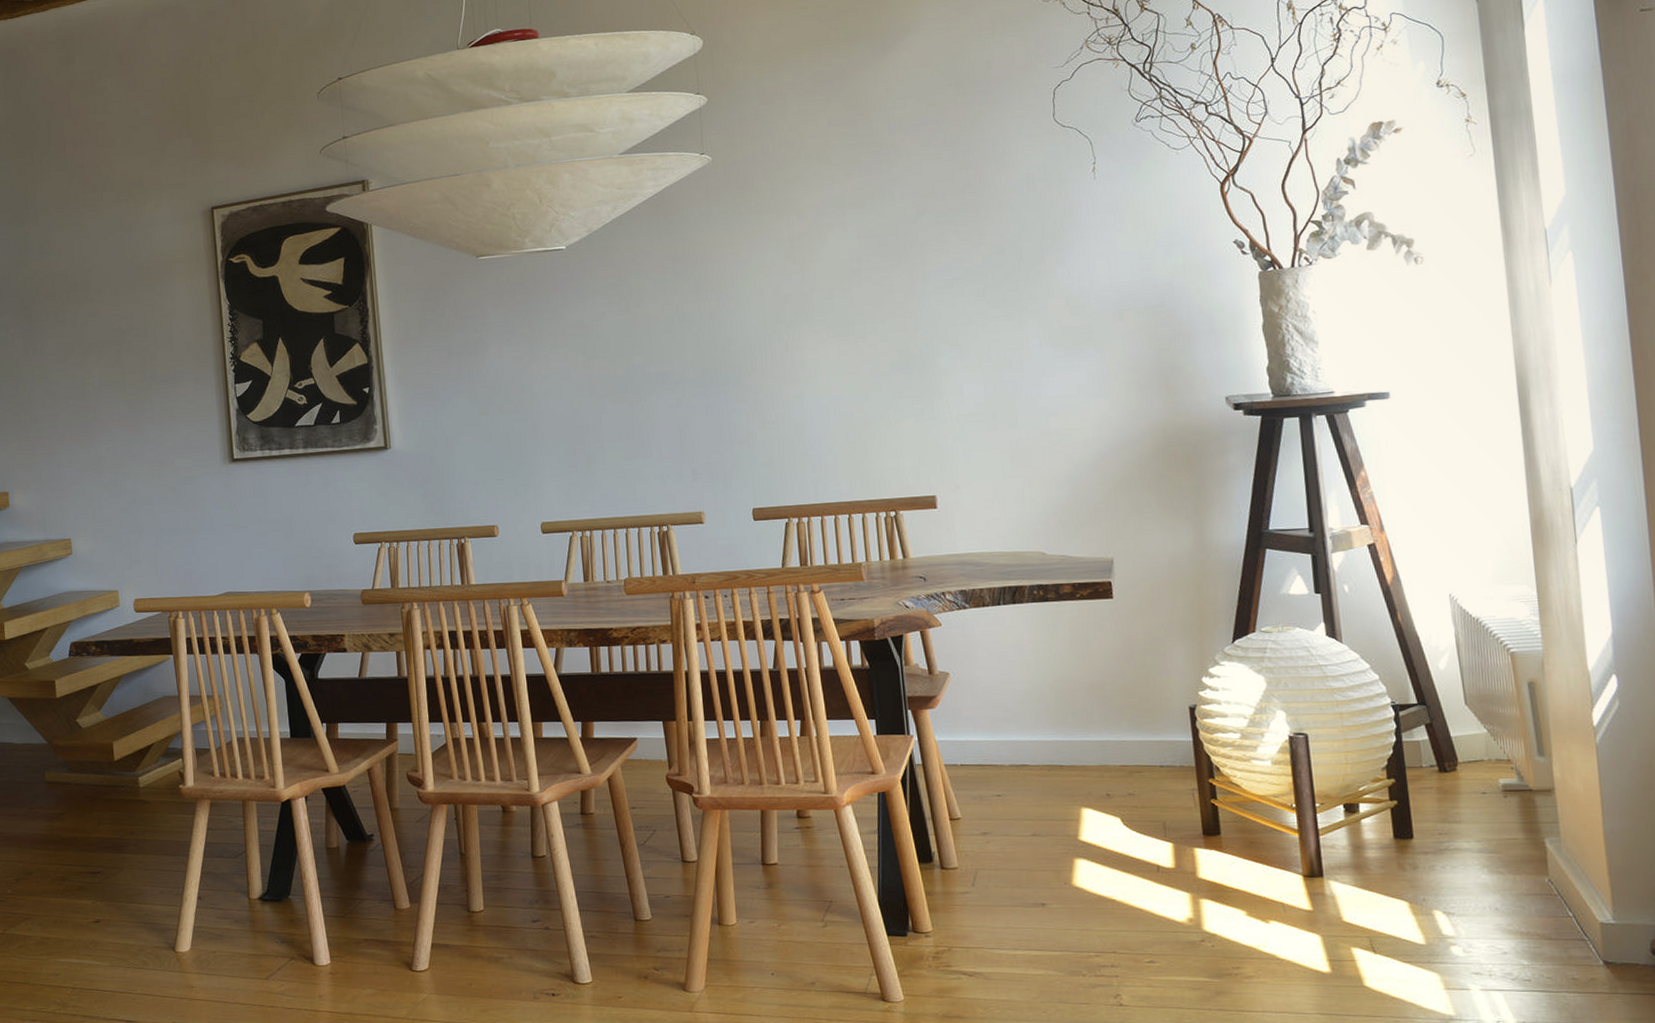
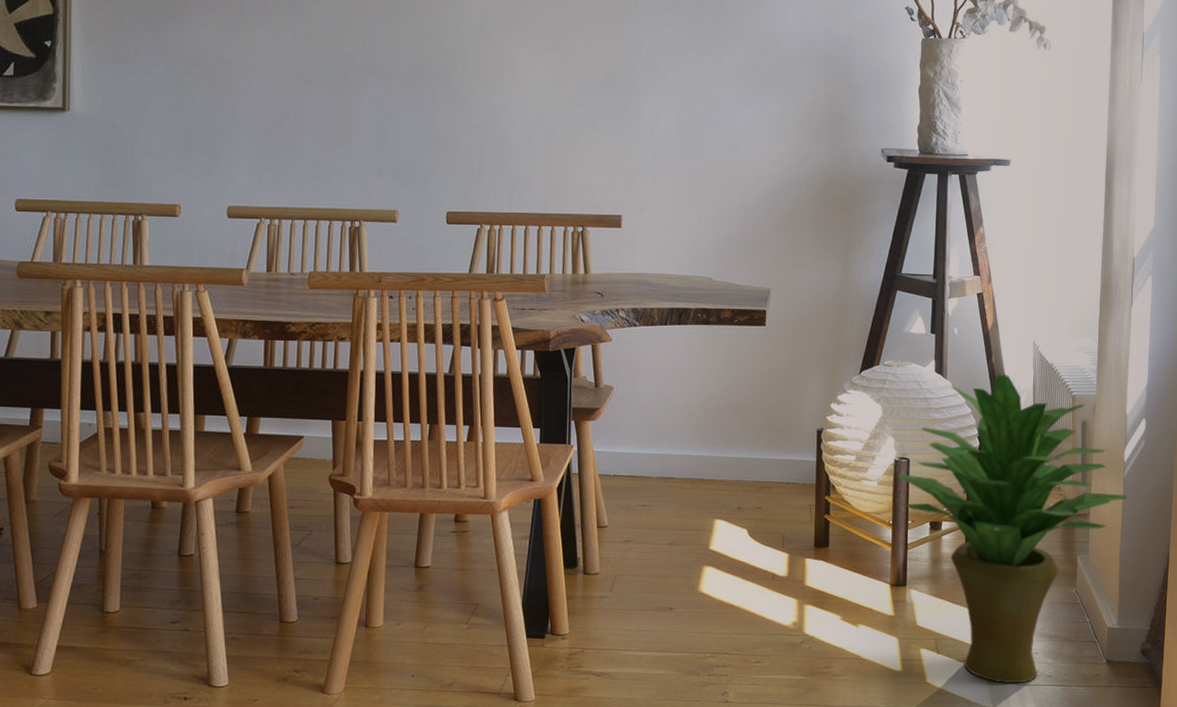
potted plant: none [1295,633,1605,989] -> present [898,374,1127,684]

